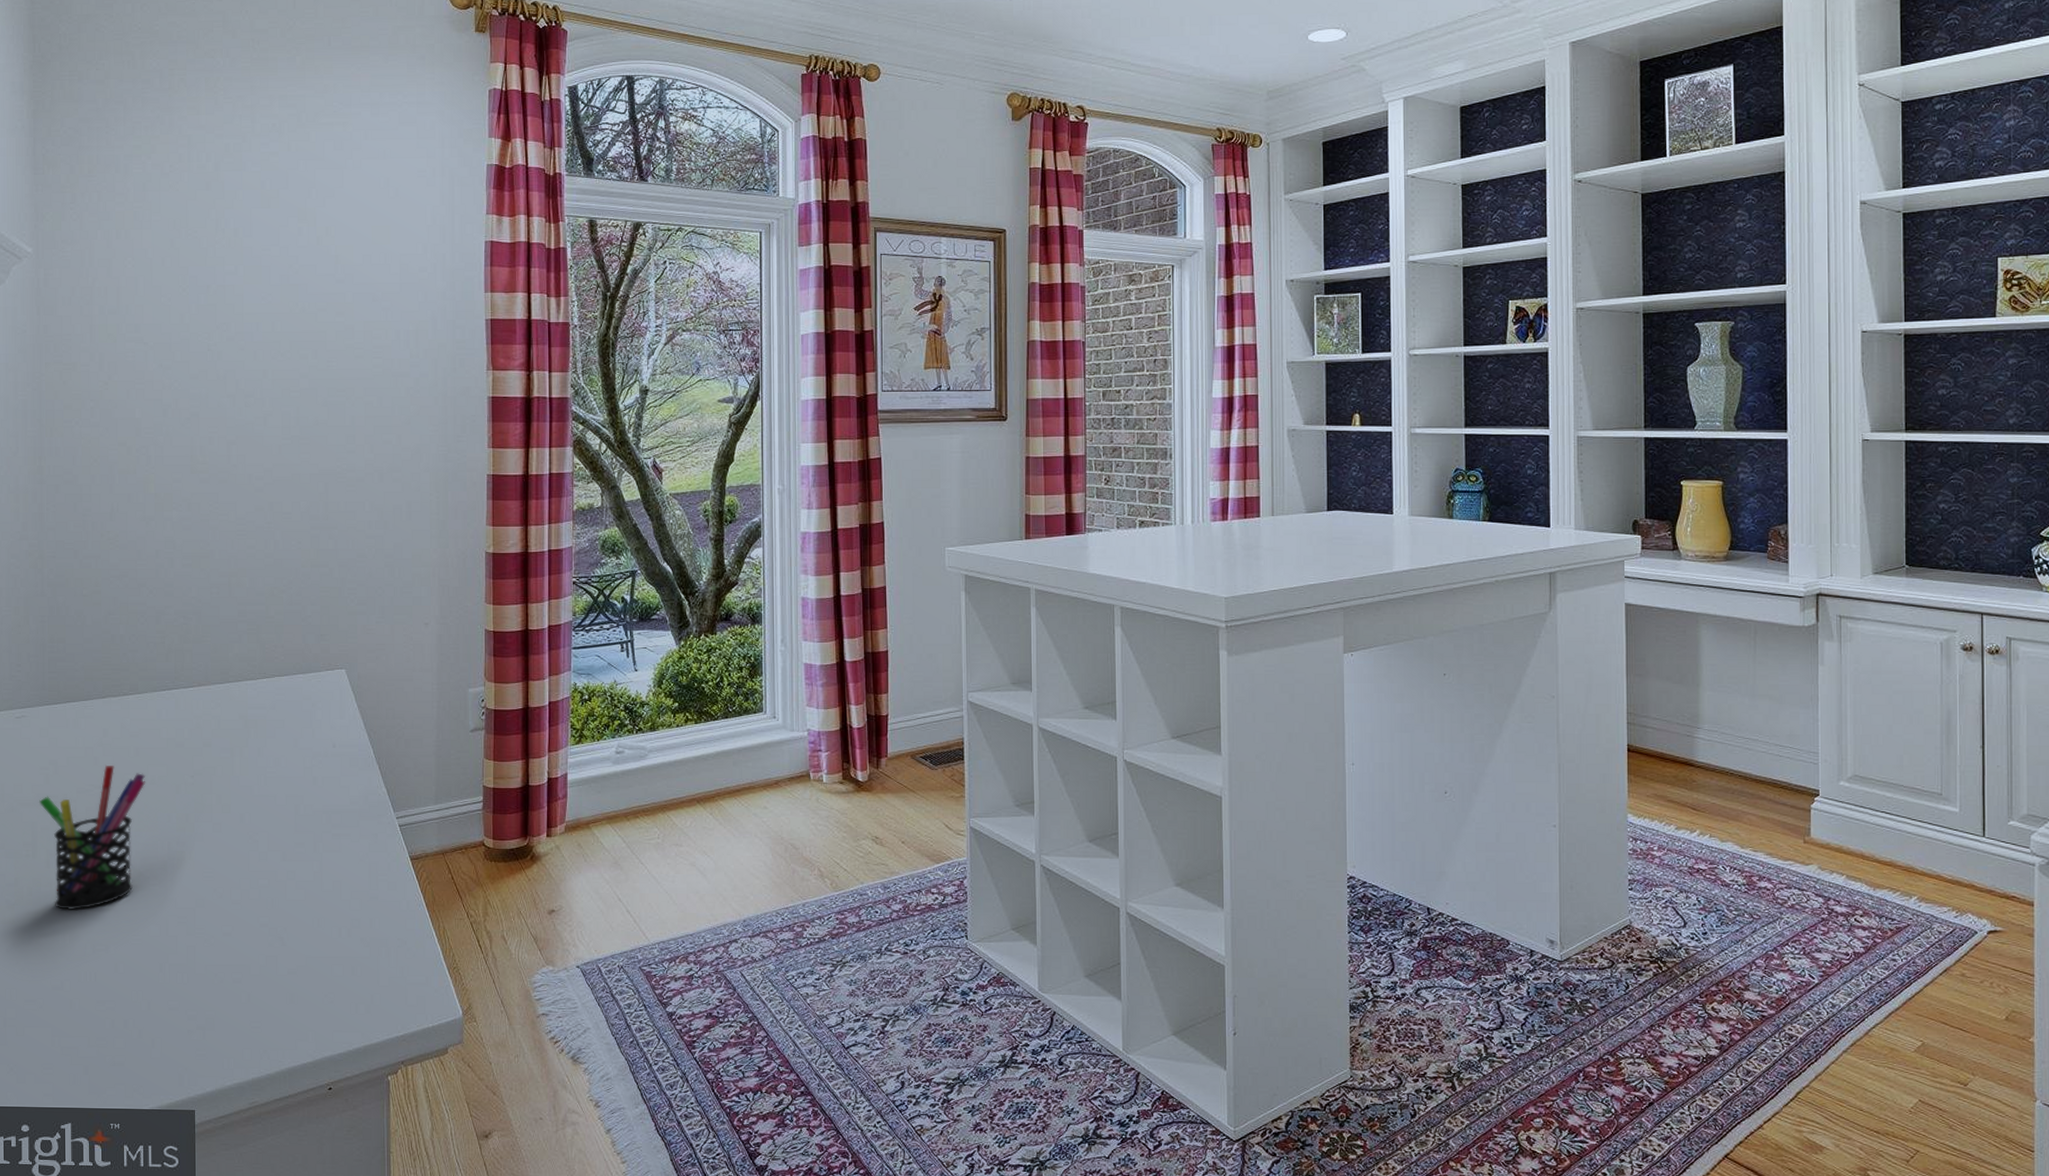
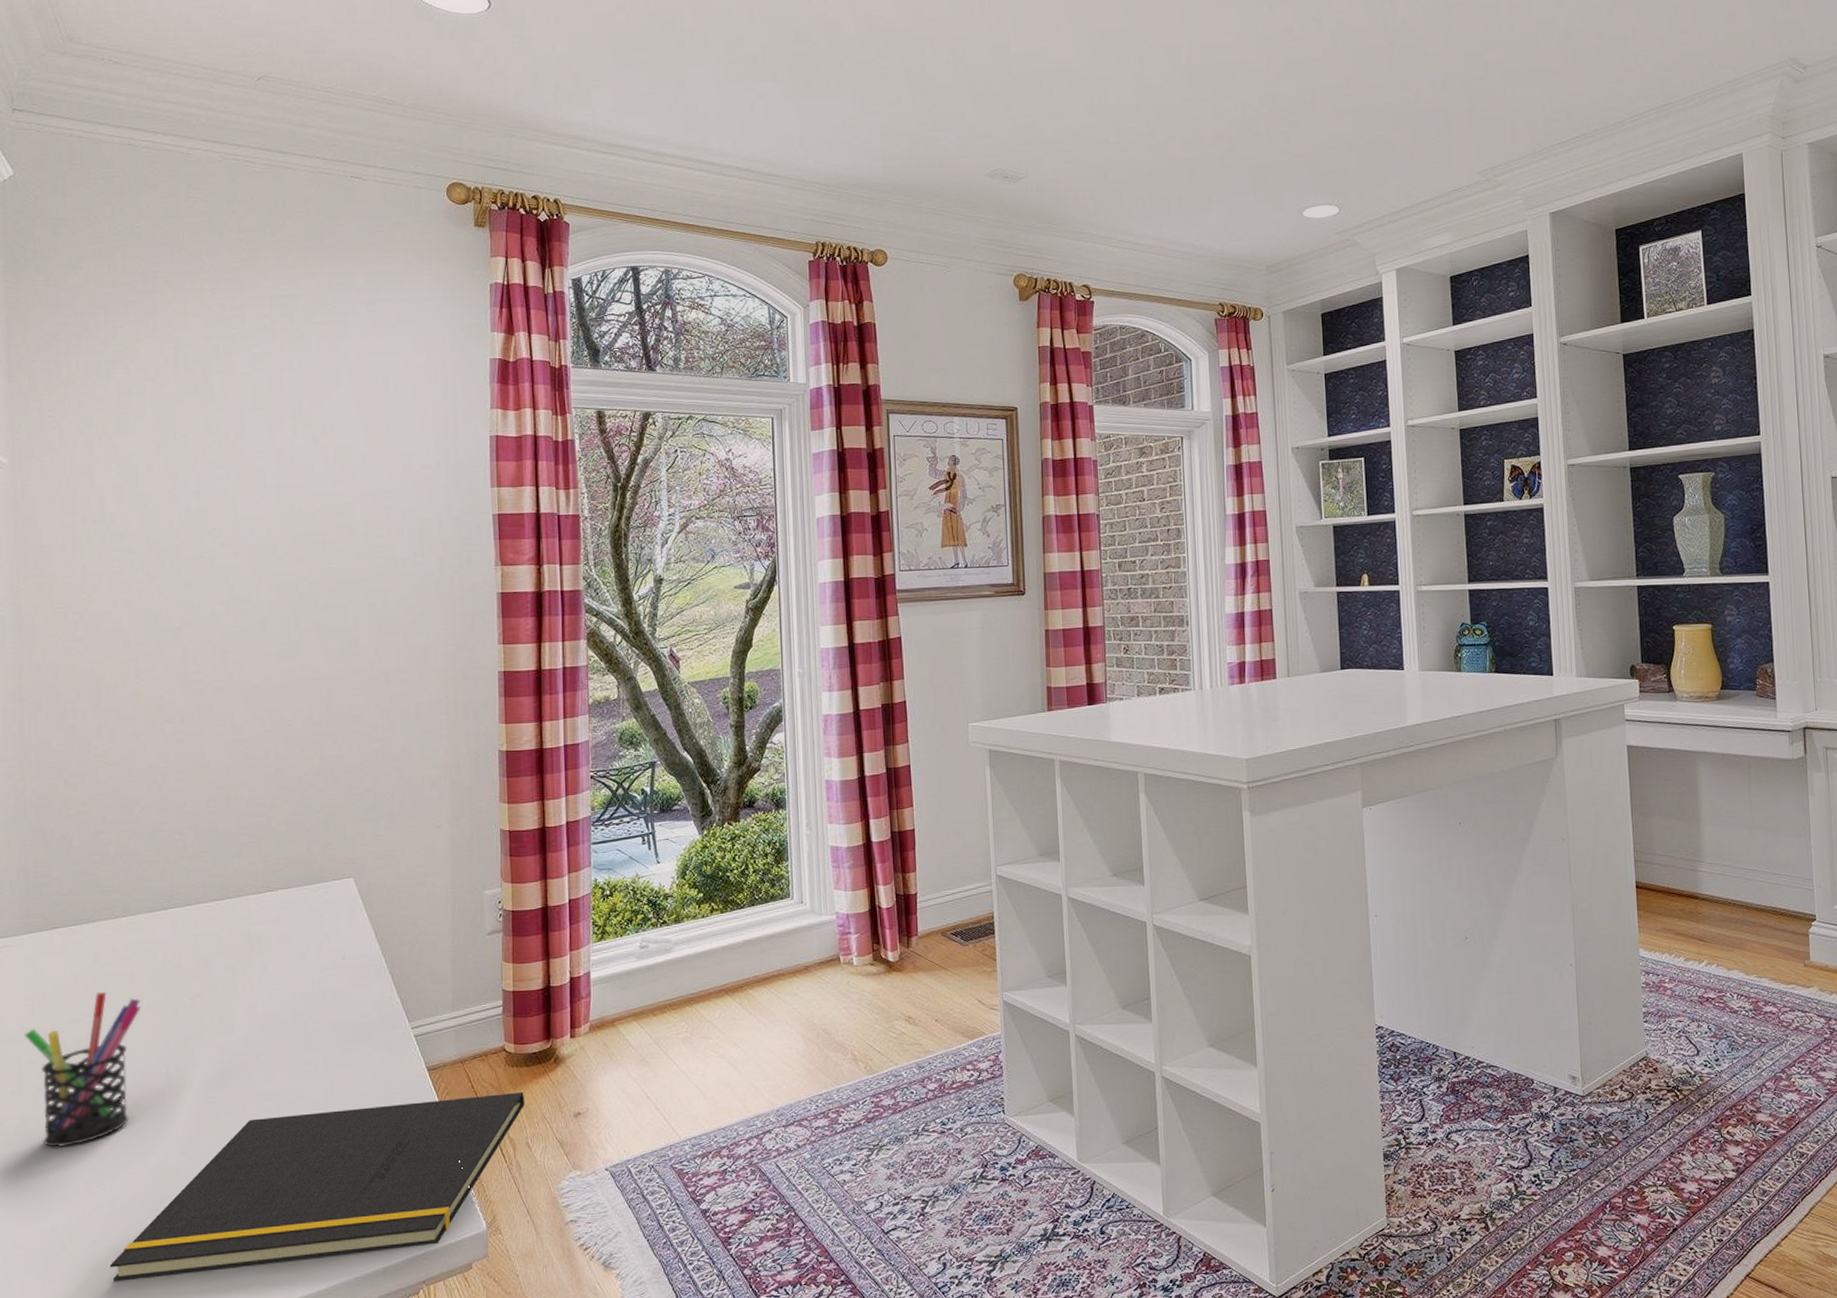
notepad: none [113,886,501,1041] -> present [109,1091,525,1282]

